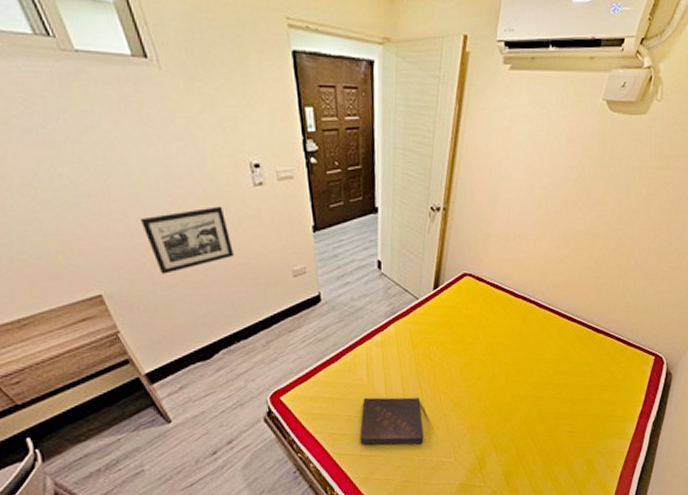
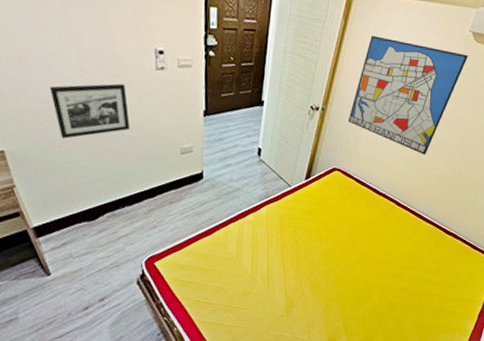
book: present [360,397,424,445] -> none [223,271,283,320]
wall art: none [474,118,603,247] -> present [348,35,468,155]

